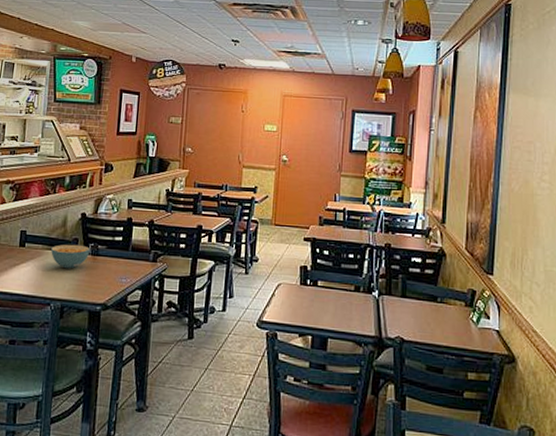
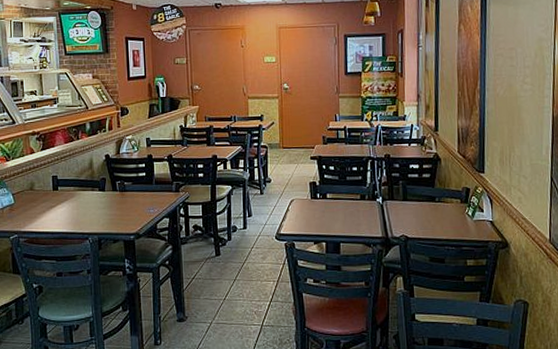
cereal bowl: present [51,244,91,269] -> none [82,183,118,206]

